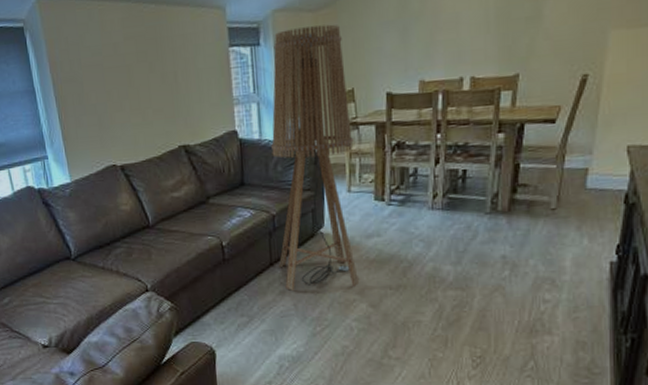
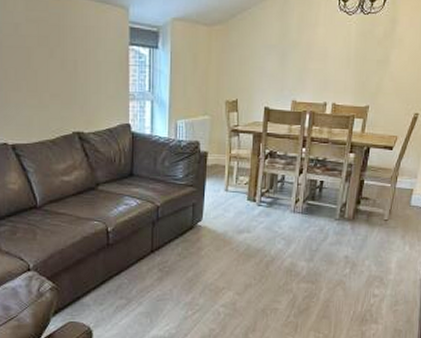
floor lamp: present [271,24,358,291] -> none [159,38,234,277]

